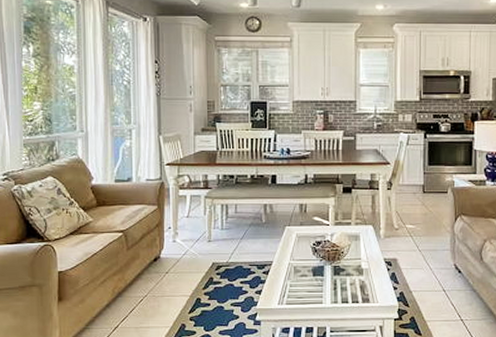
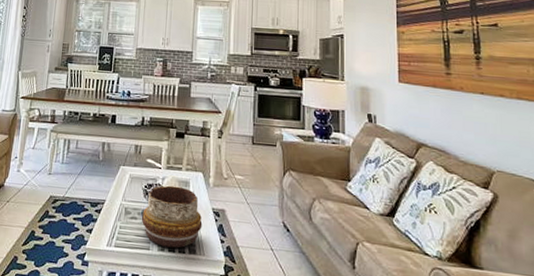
decorative bowl: none [313,241,375,299] -> present [142,185,203,249]

